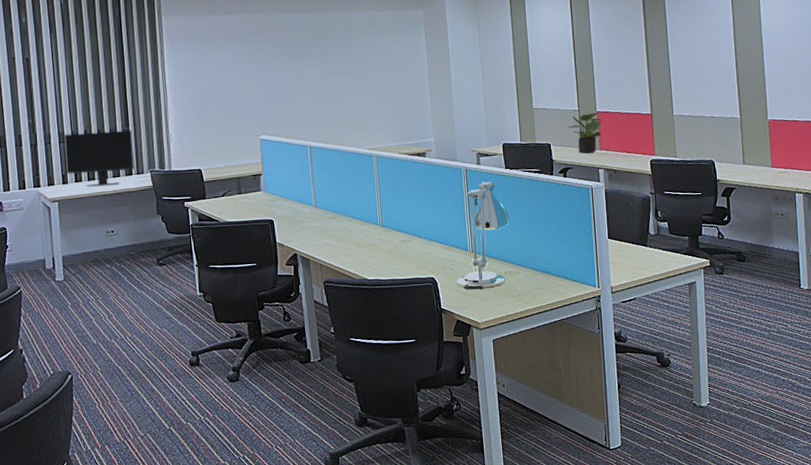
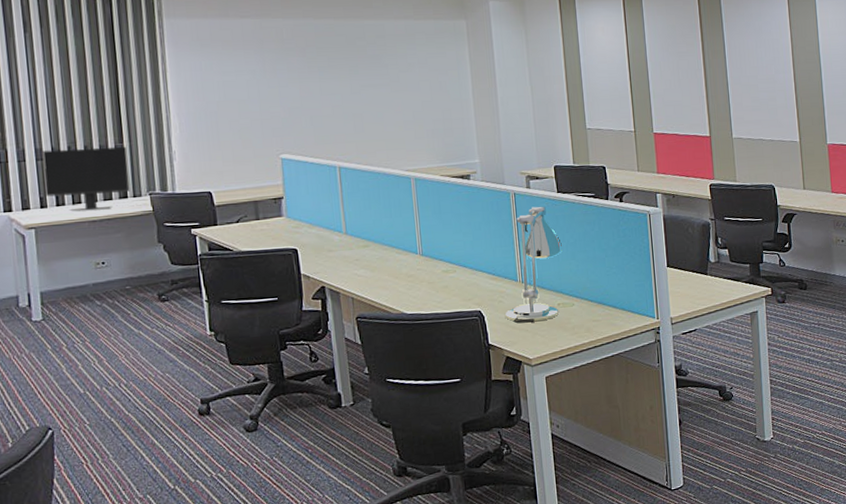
potted plant: present [567,112,602,154] -> none [622,134,659,177]

